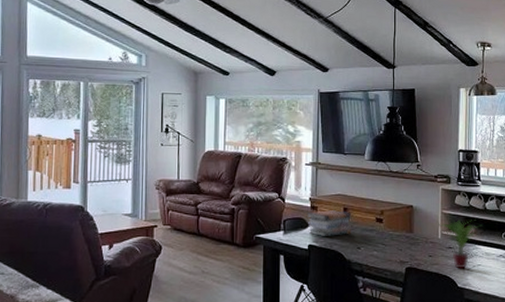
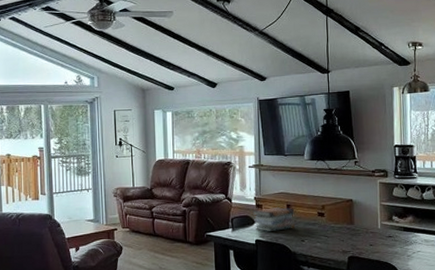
potted plant: present [439,218,482,269] -> none [378,208,420,256]

